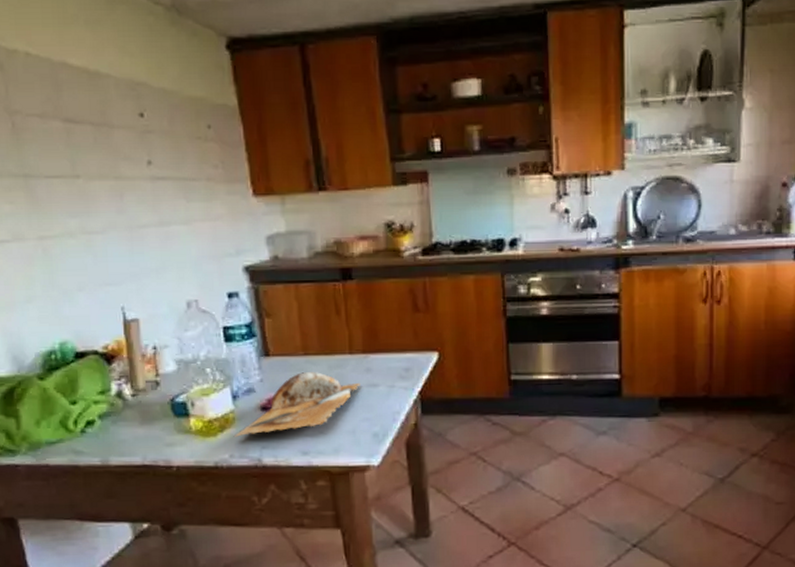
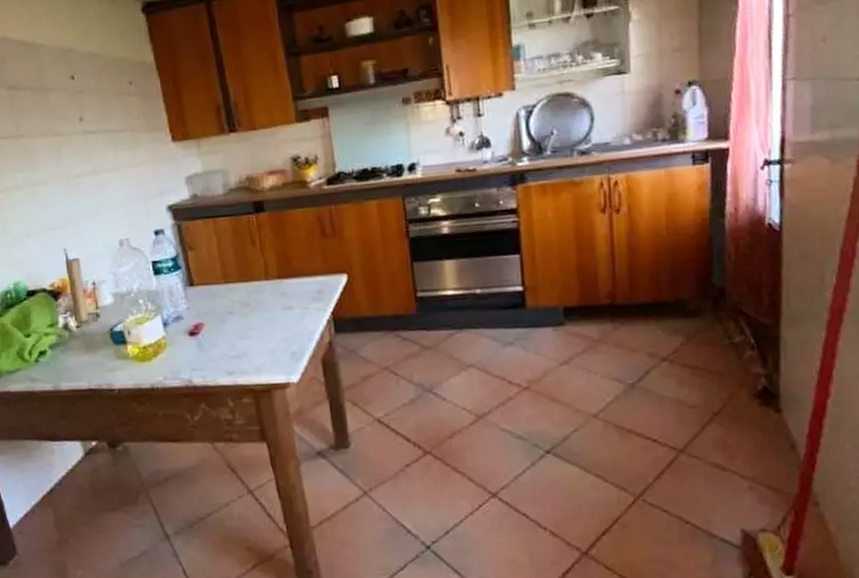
chopping board: present [233,372,360,437] -> none [166,298,277,361]

